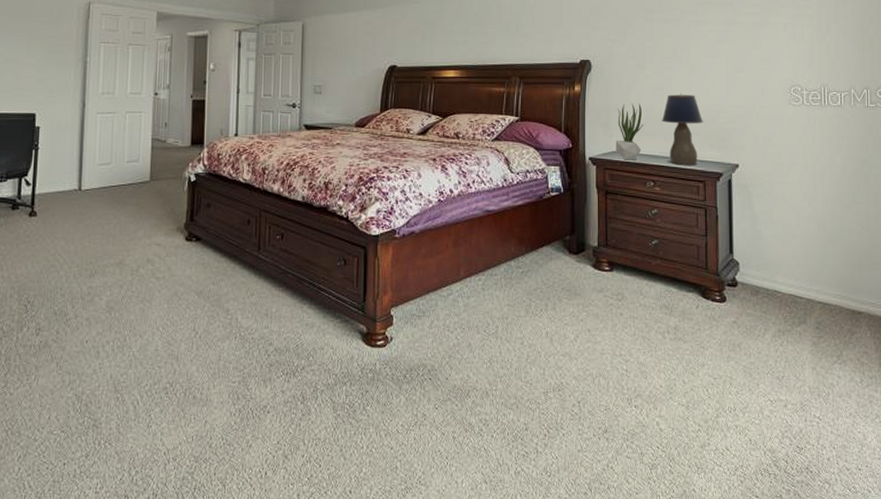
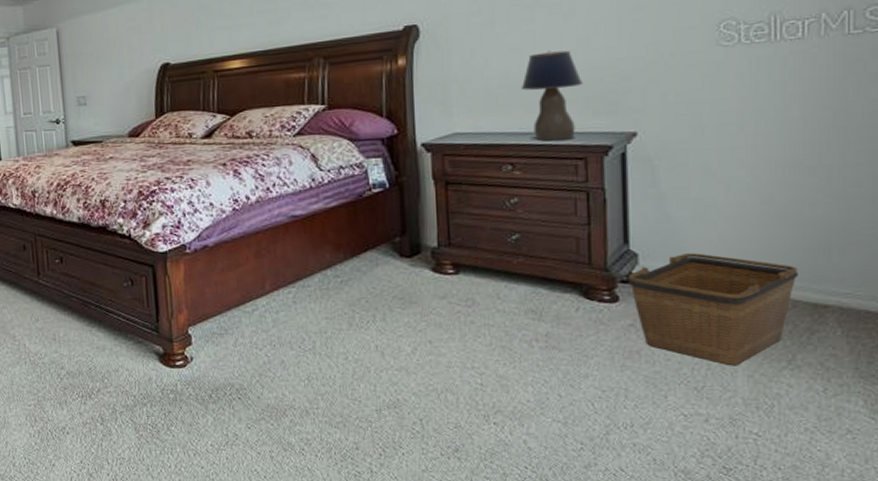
potted plant: present [615,103,643,160] -> none [456,70,495,142]
bicycle basket: none [732,265,842,360] -> present [627,253,798,366]

